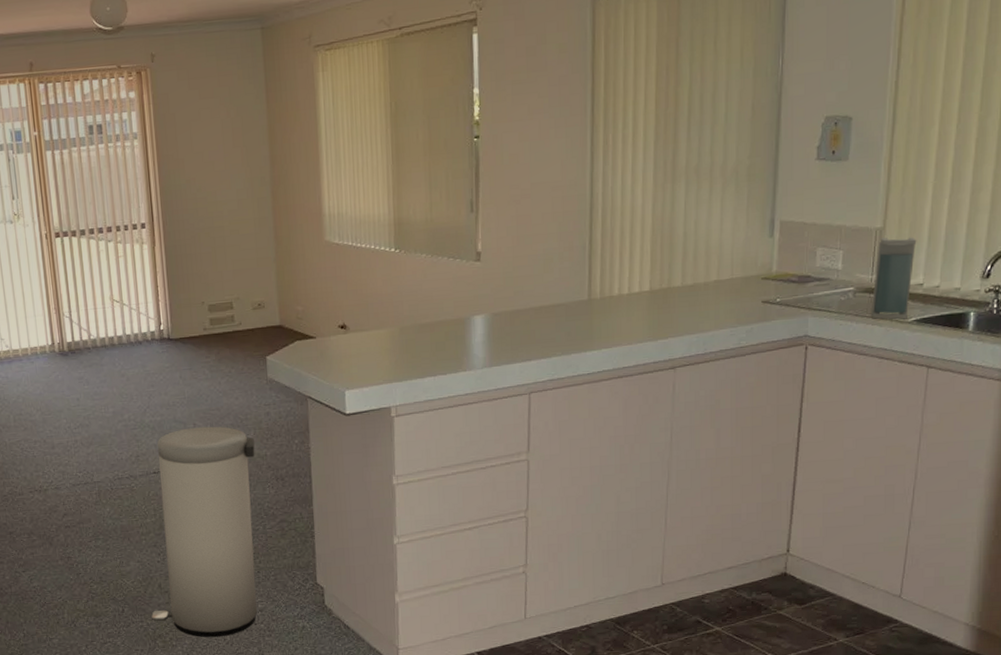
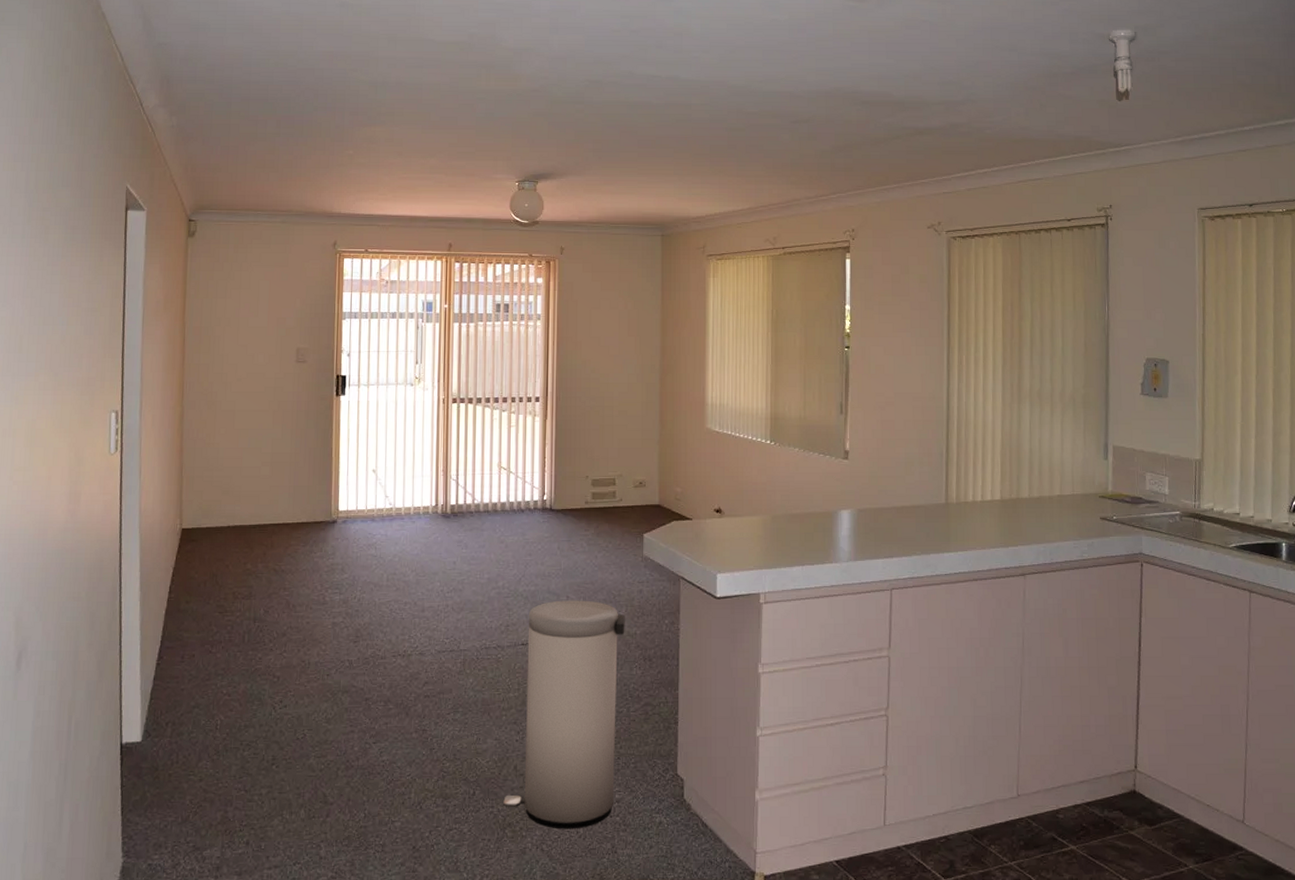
soap dispenser: present [872,237,917,320] -> none [1196,469,1231,545]

